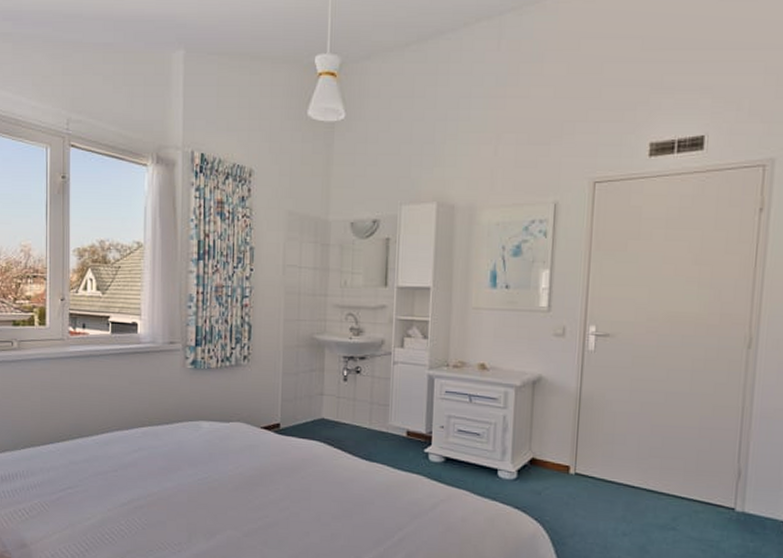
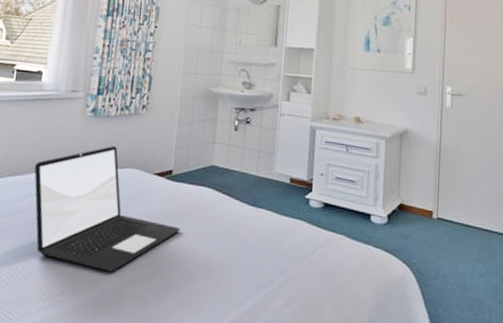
laptop: none [140,399,292,524] -> present [34,146,180,272]

